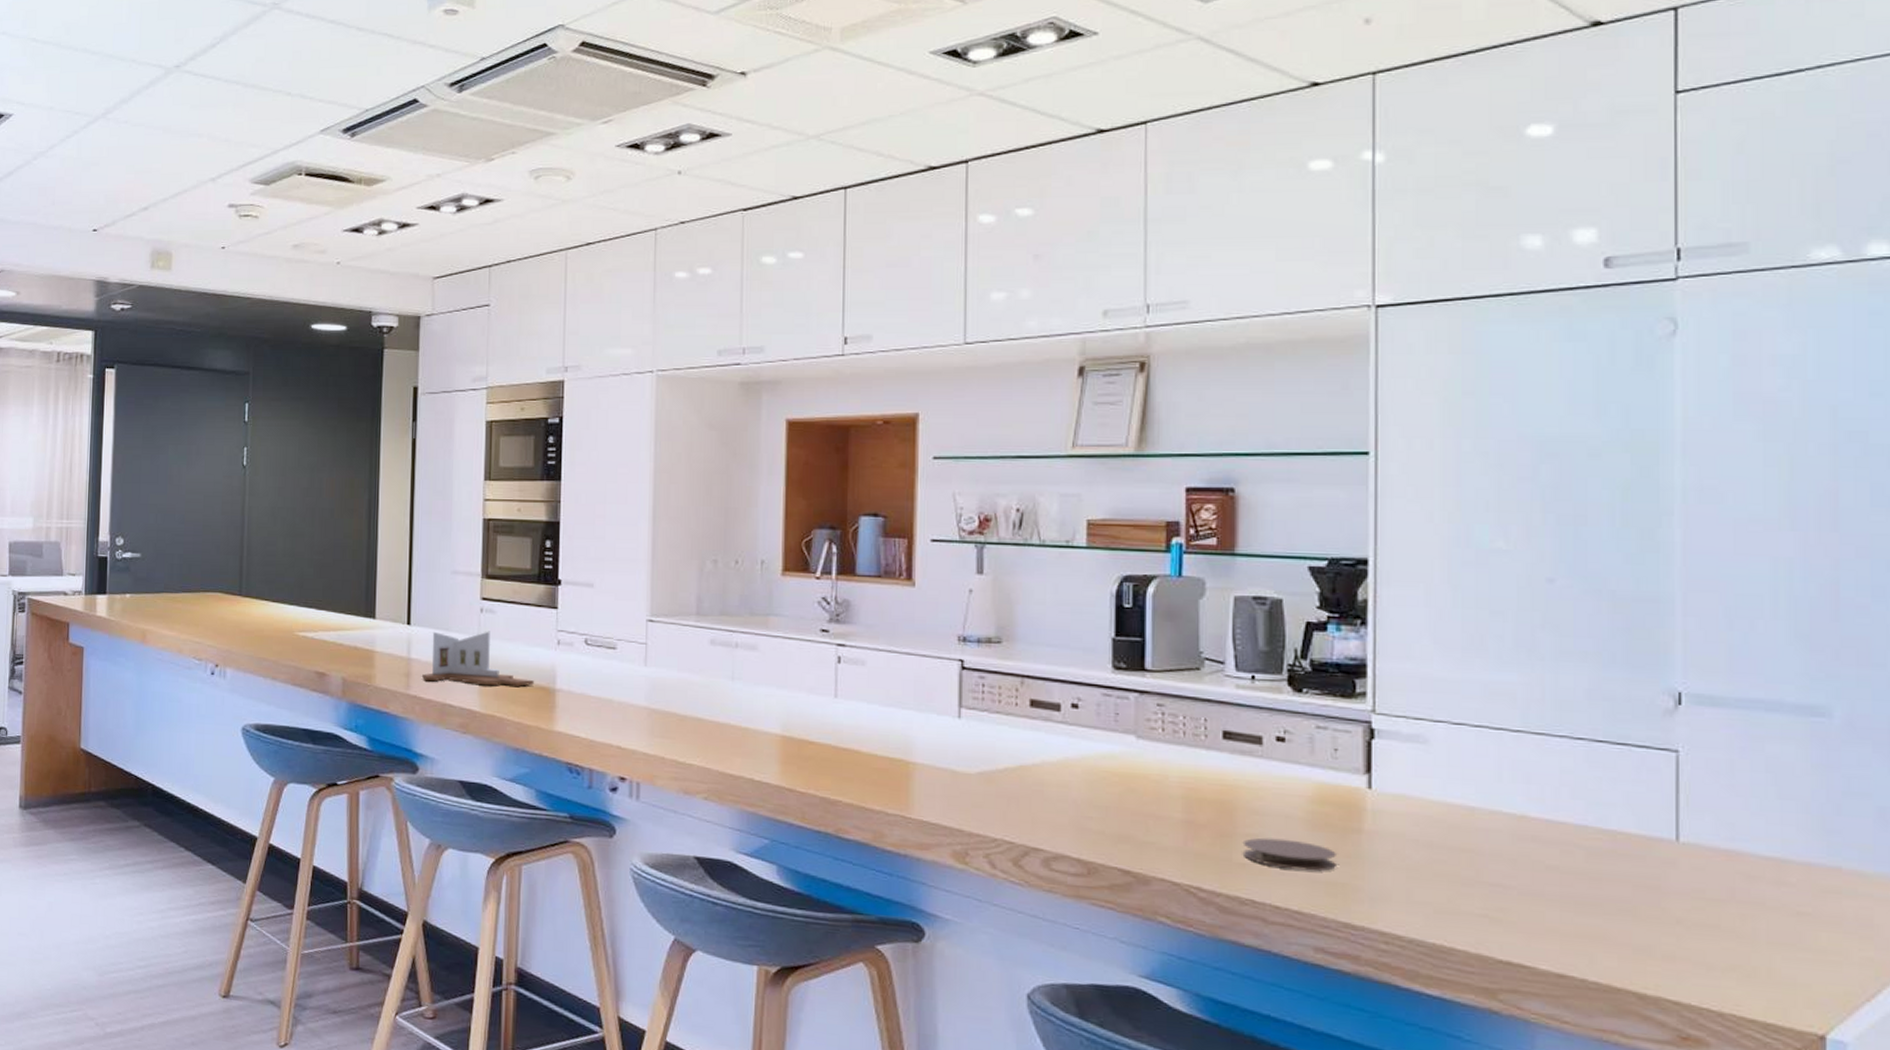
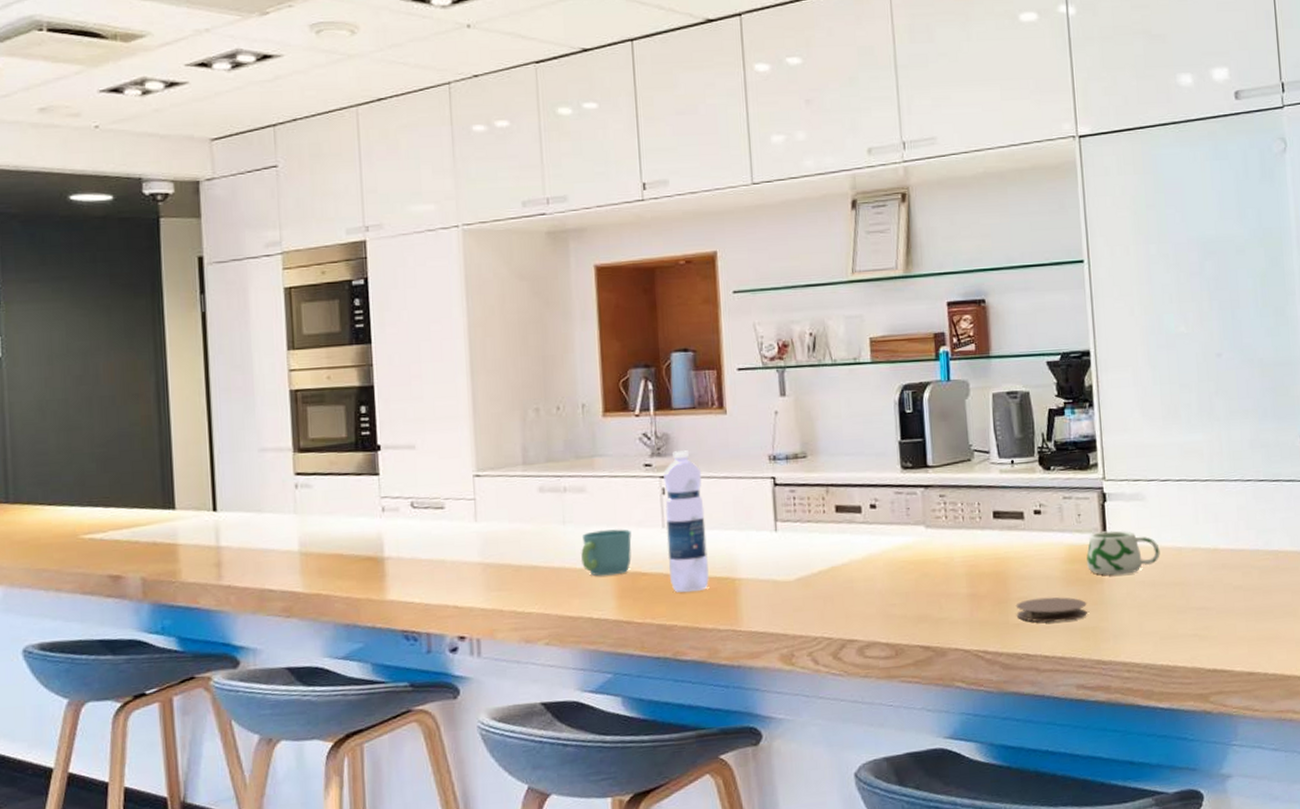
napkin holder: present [422,631,534,687] -> none [235,507,360,569]
mug: none [747,690,801,739] -> present [581,529,632,576]
water bottle: none [839,619,882,769] -> present [663,450,709,593]
mug: none [1342,773,1444,829] -> present [1086,530,1160,575]

